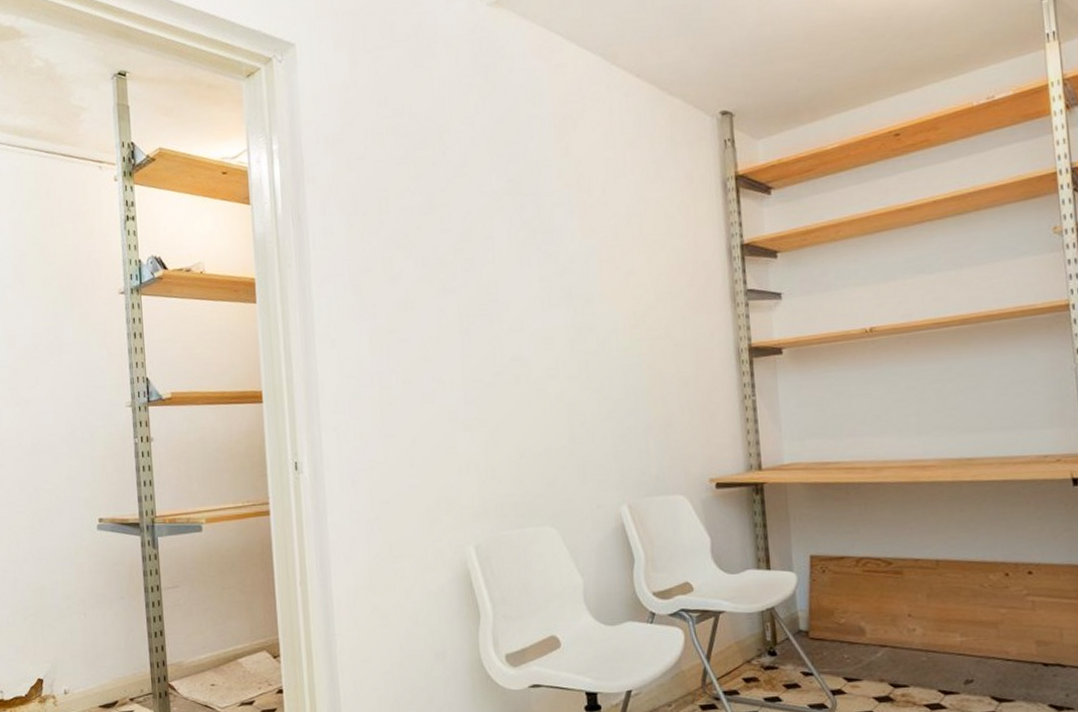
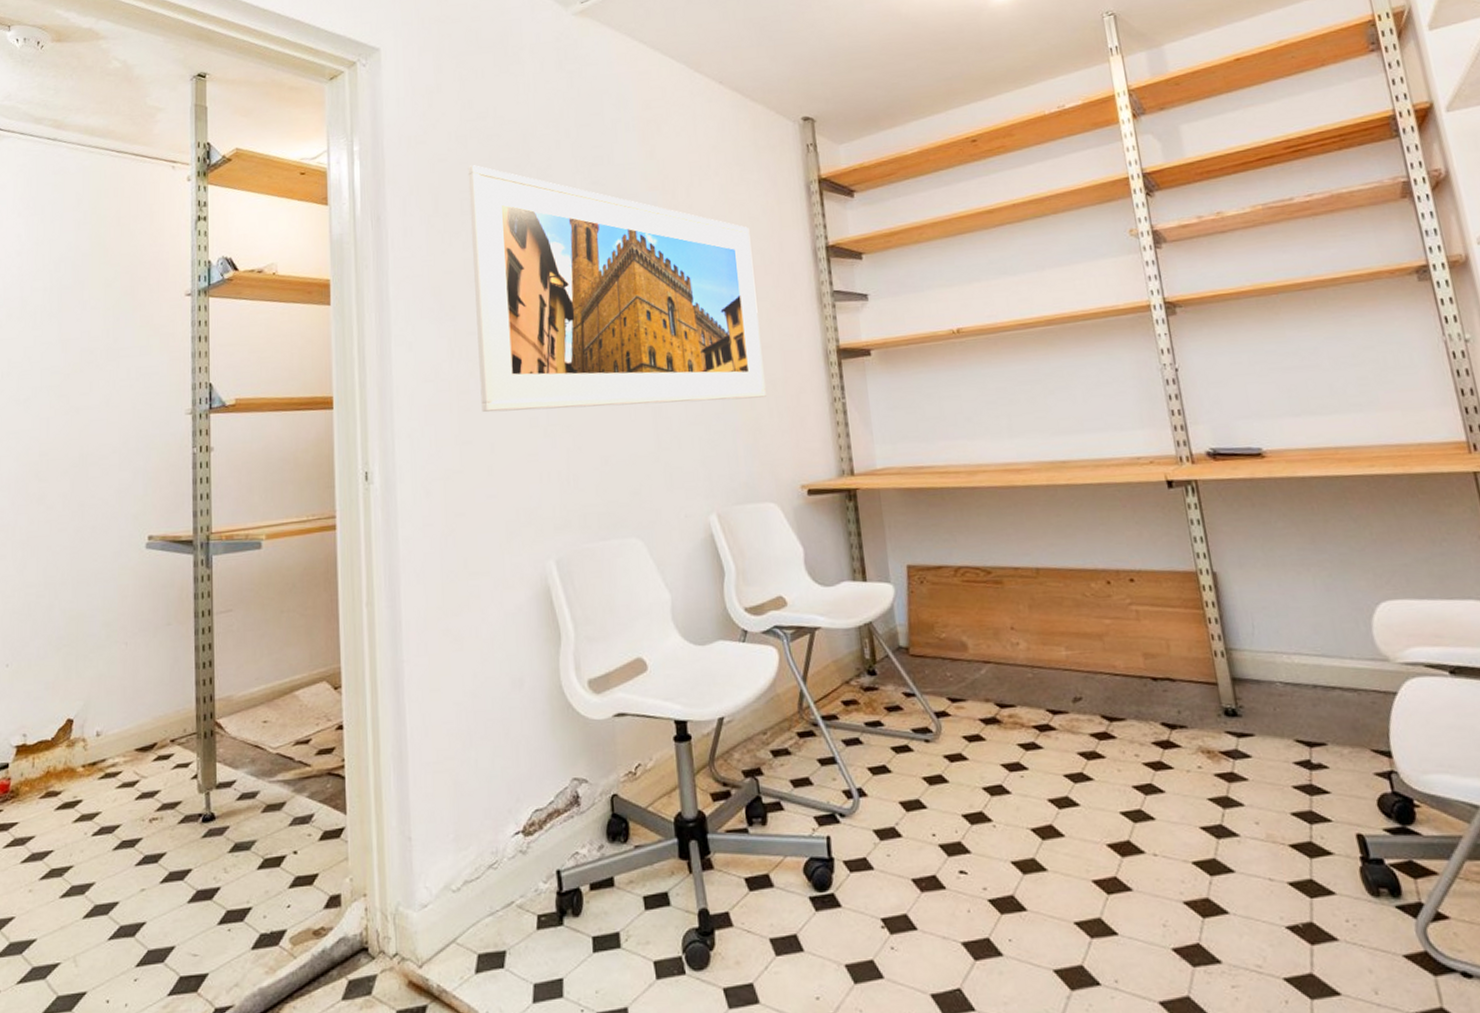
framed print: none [384,163,678,407] -> present [467,165,766,412]

